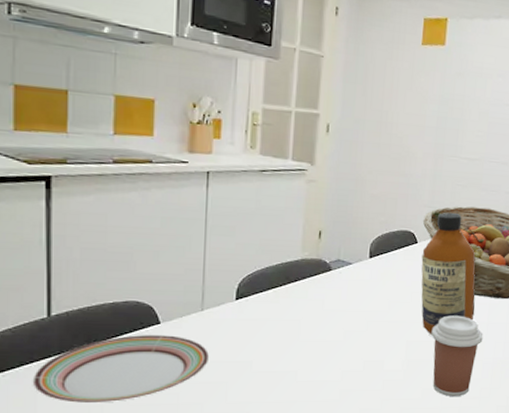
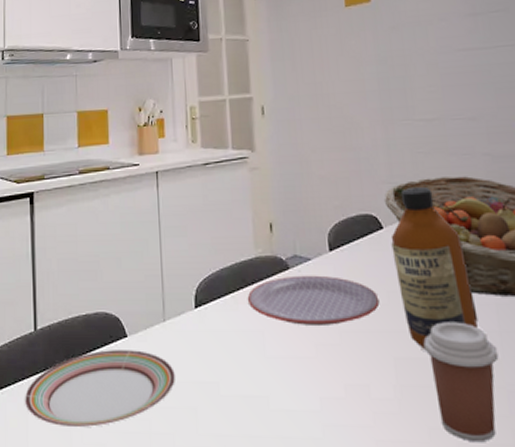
plate: none [288,276,404,317] -> present [247,275,380,325]

